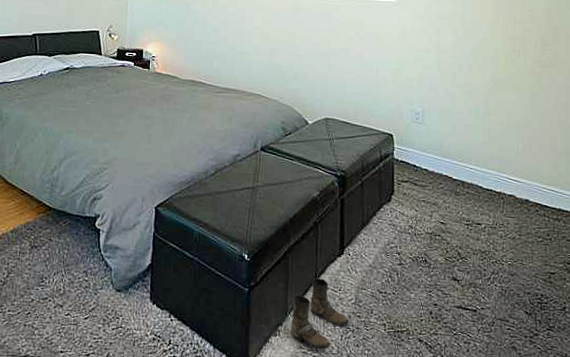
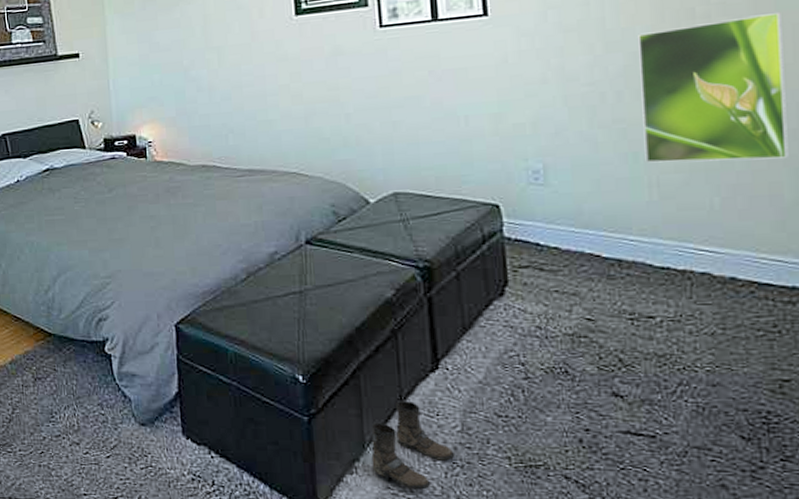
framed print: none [482,26,561,122] -> present [638,11,788,163]

